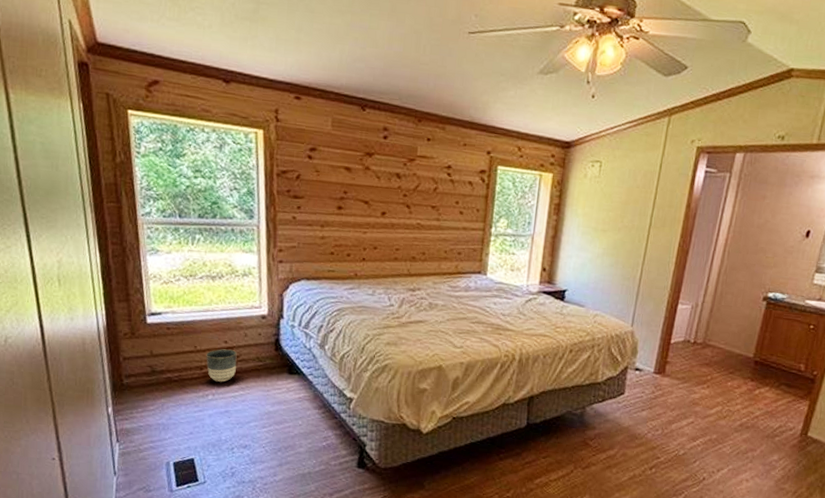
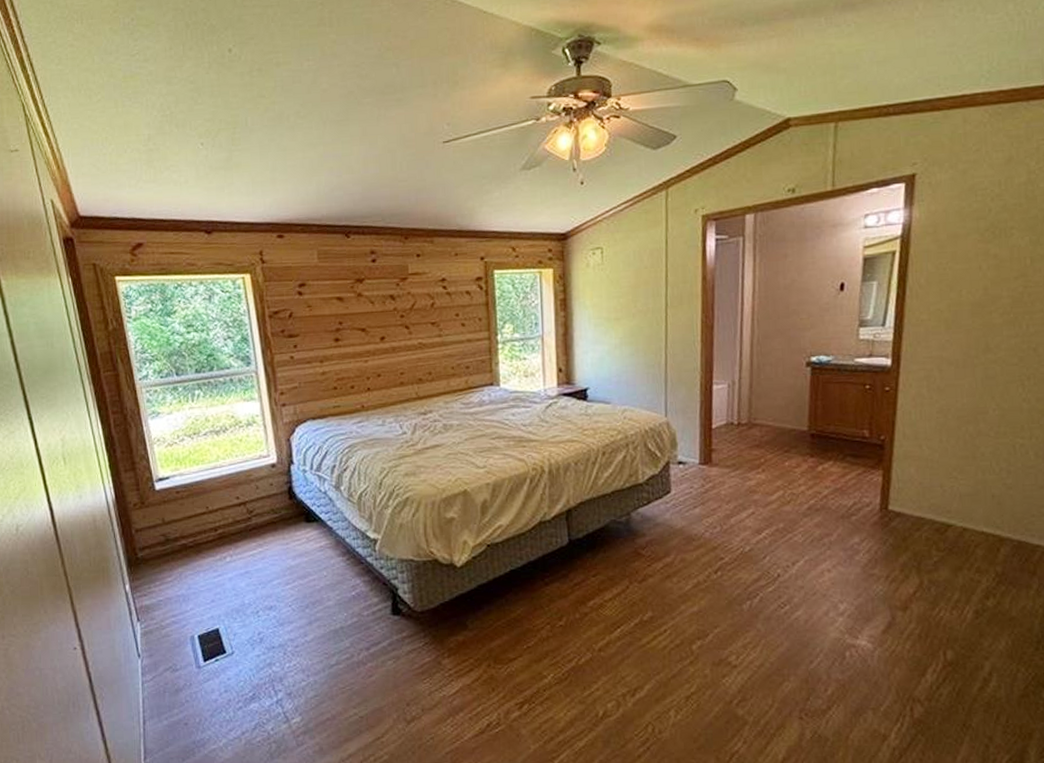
planter: present [206,349,237,382] -> none [219,505,251,542]

